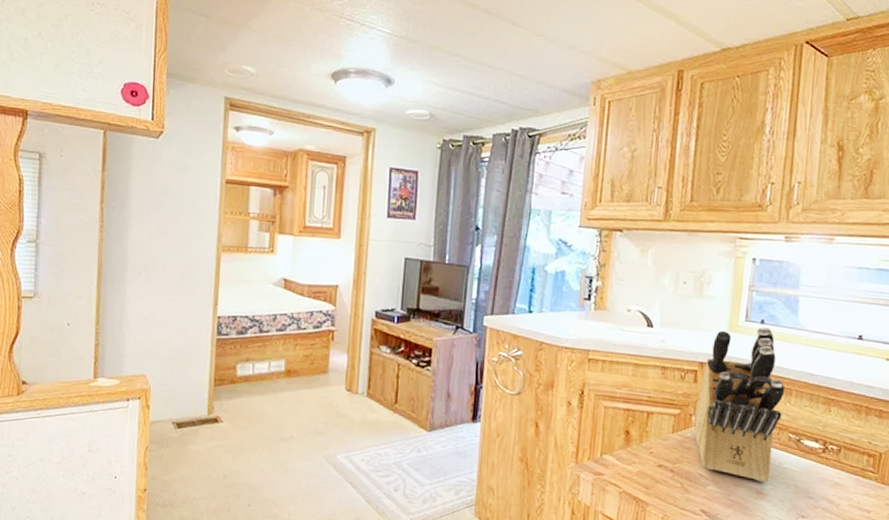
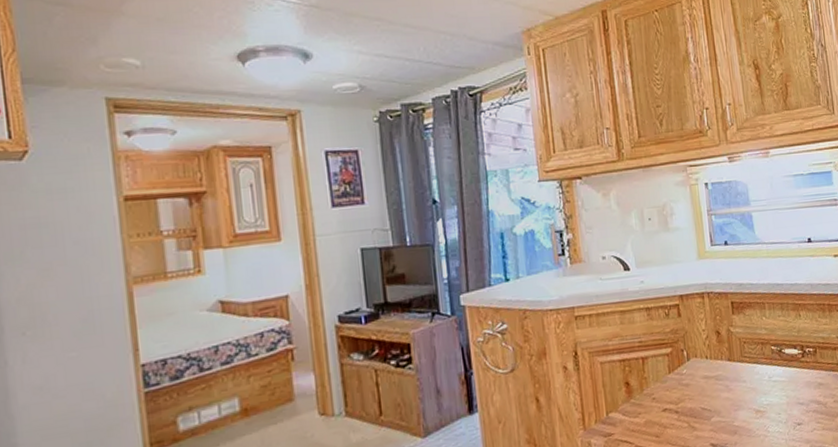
knife block: present [694,327,785,483] -> none [684,248,763,402]

